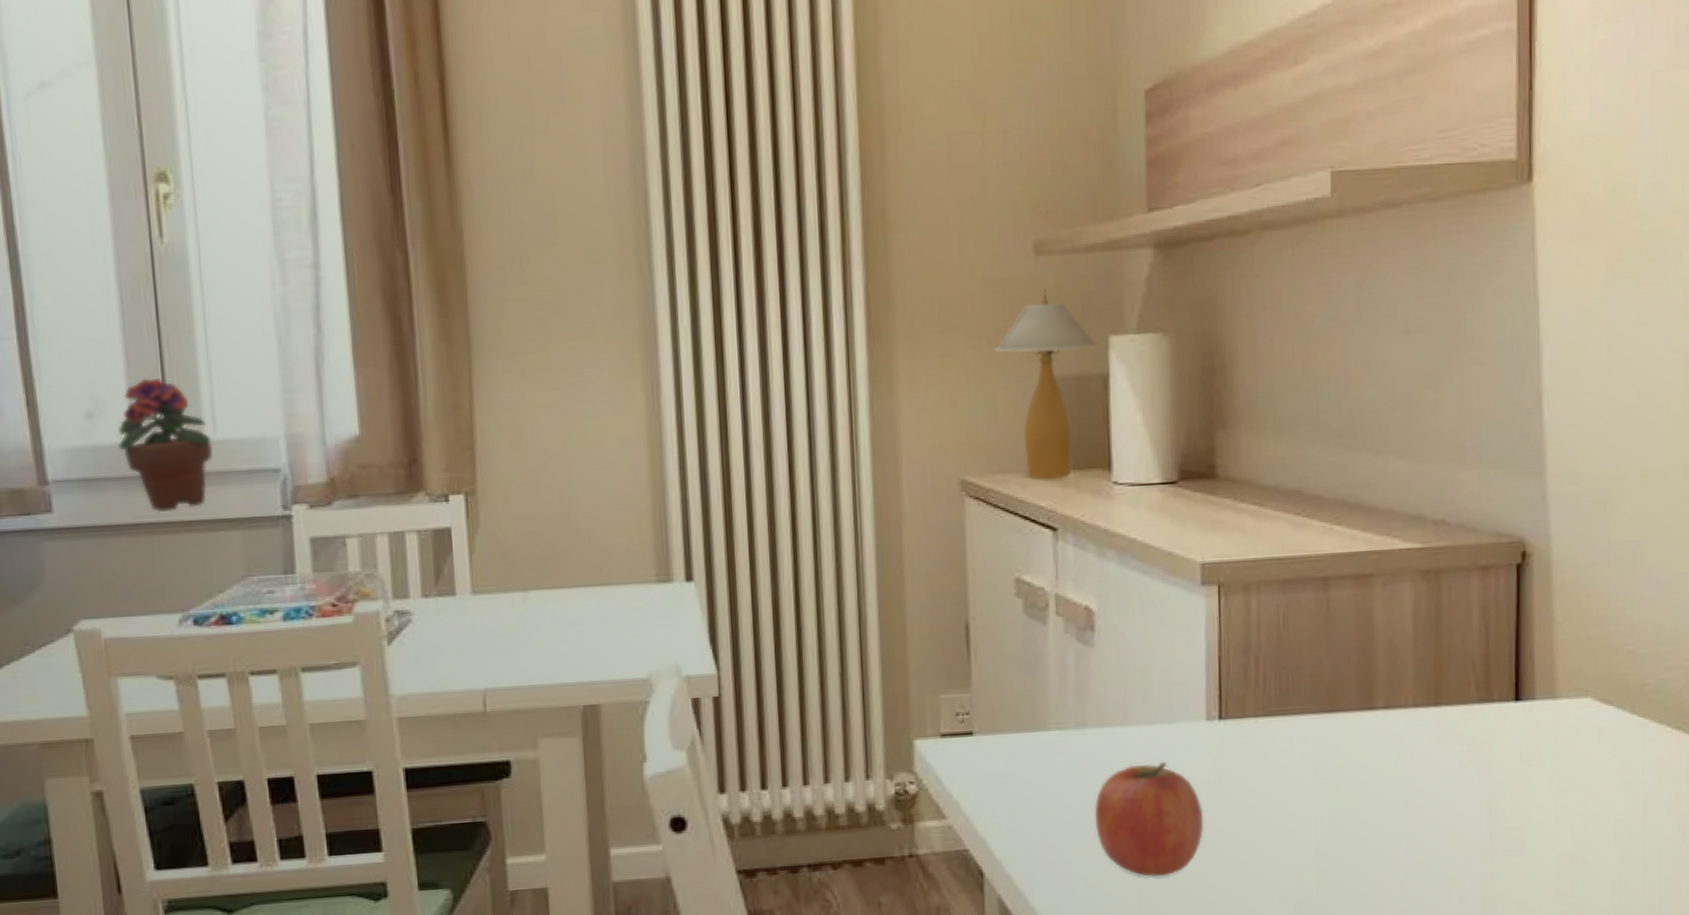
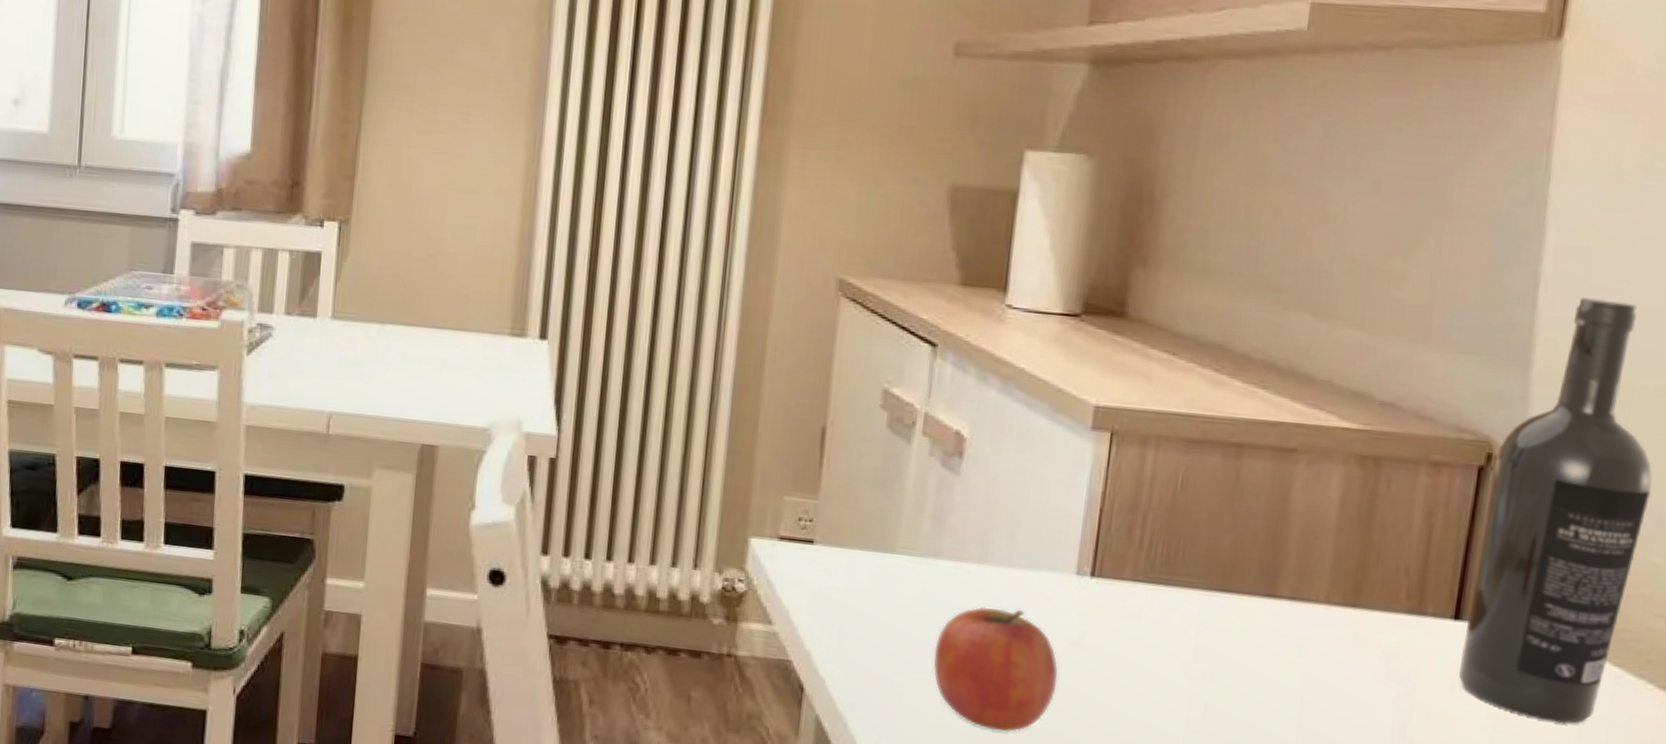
potted flower: present [117,377,213,513] -> none [37,74,119,201]
table lamp: present [995,288,1099,480] -> none [895,92,1012,293]
wine bottle: none [1524,403,1649,775] -> present [1458,297,1653,724]

